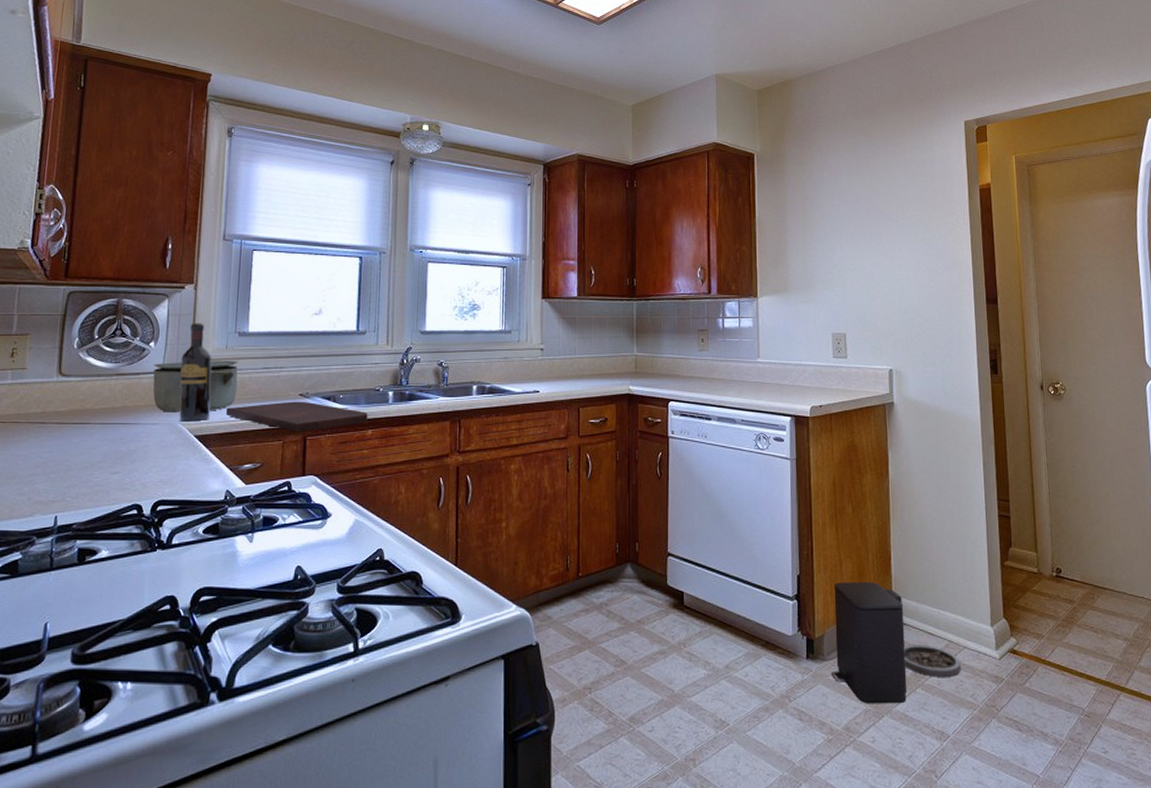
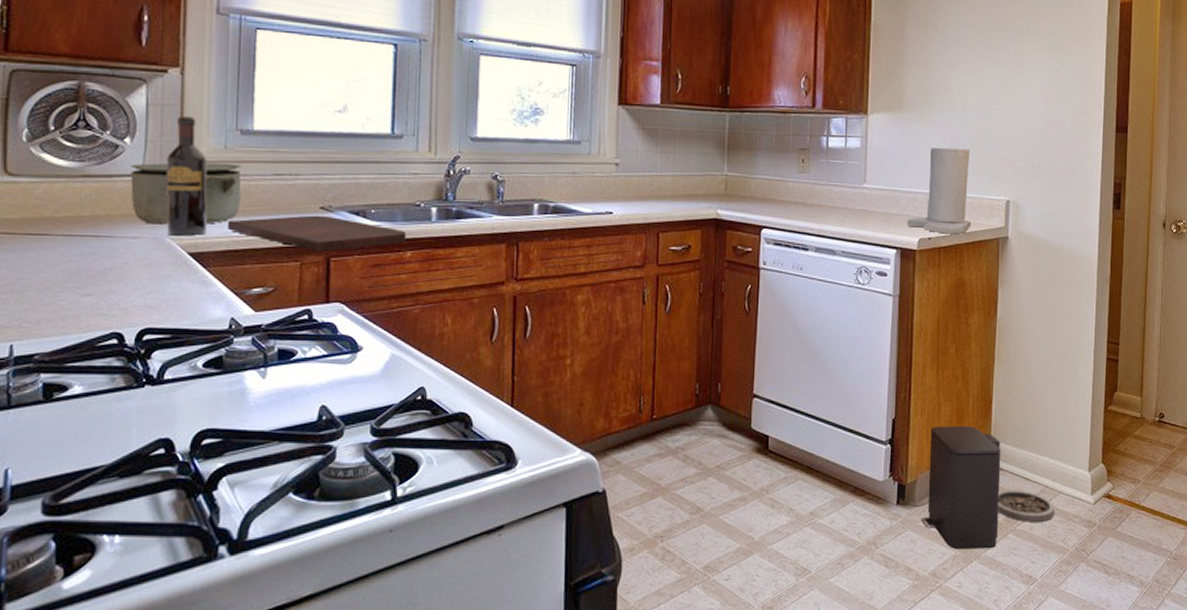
paper towel: none [799,324,859,401] -> present [907,147,972,234]

